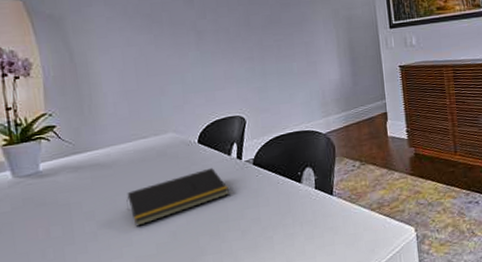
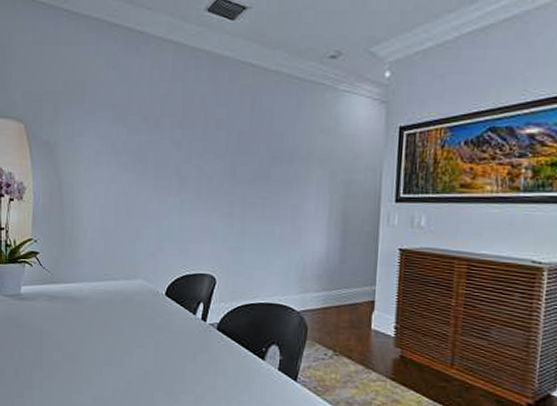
notepad: present [126,167,230,227] -> none [90,323,190,367]

